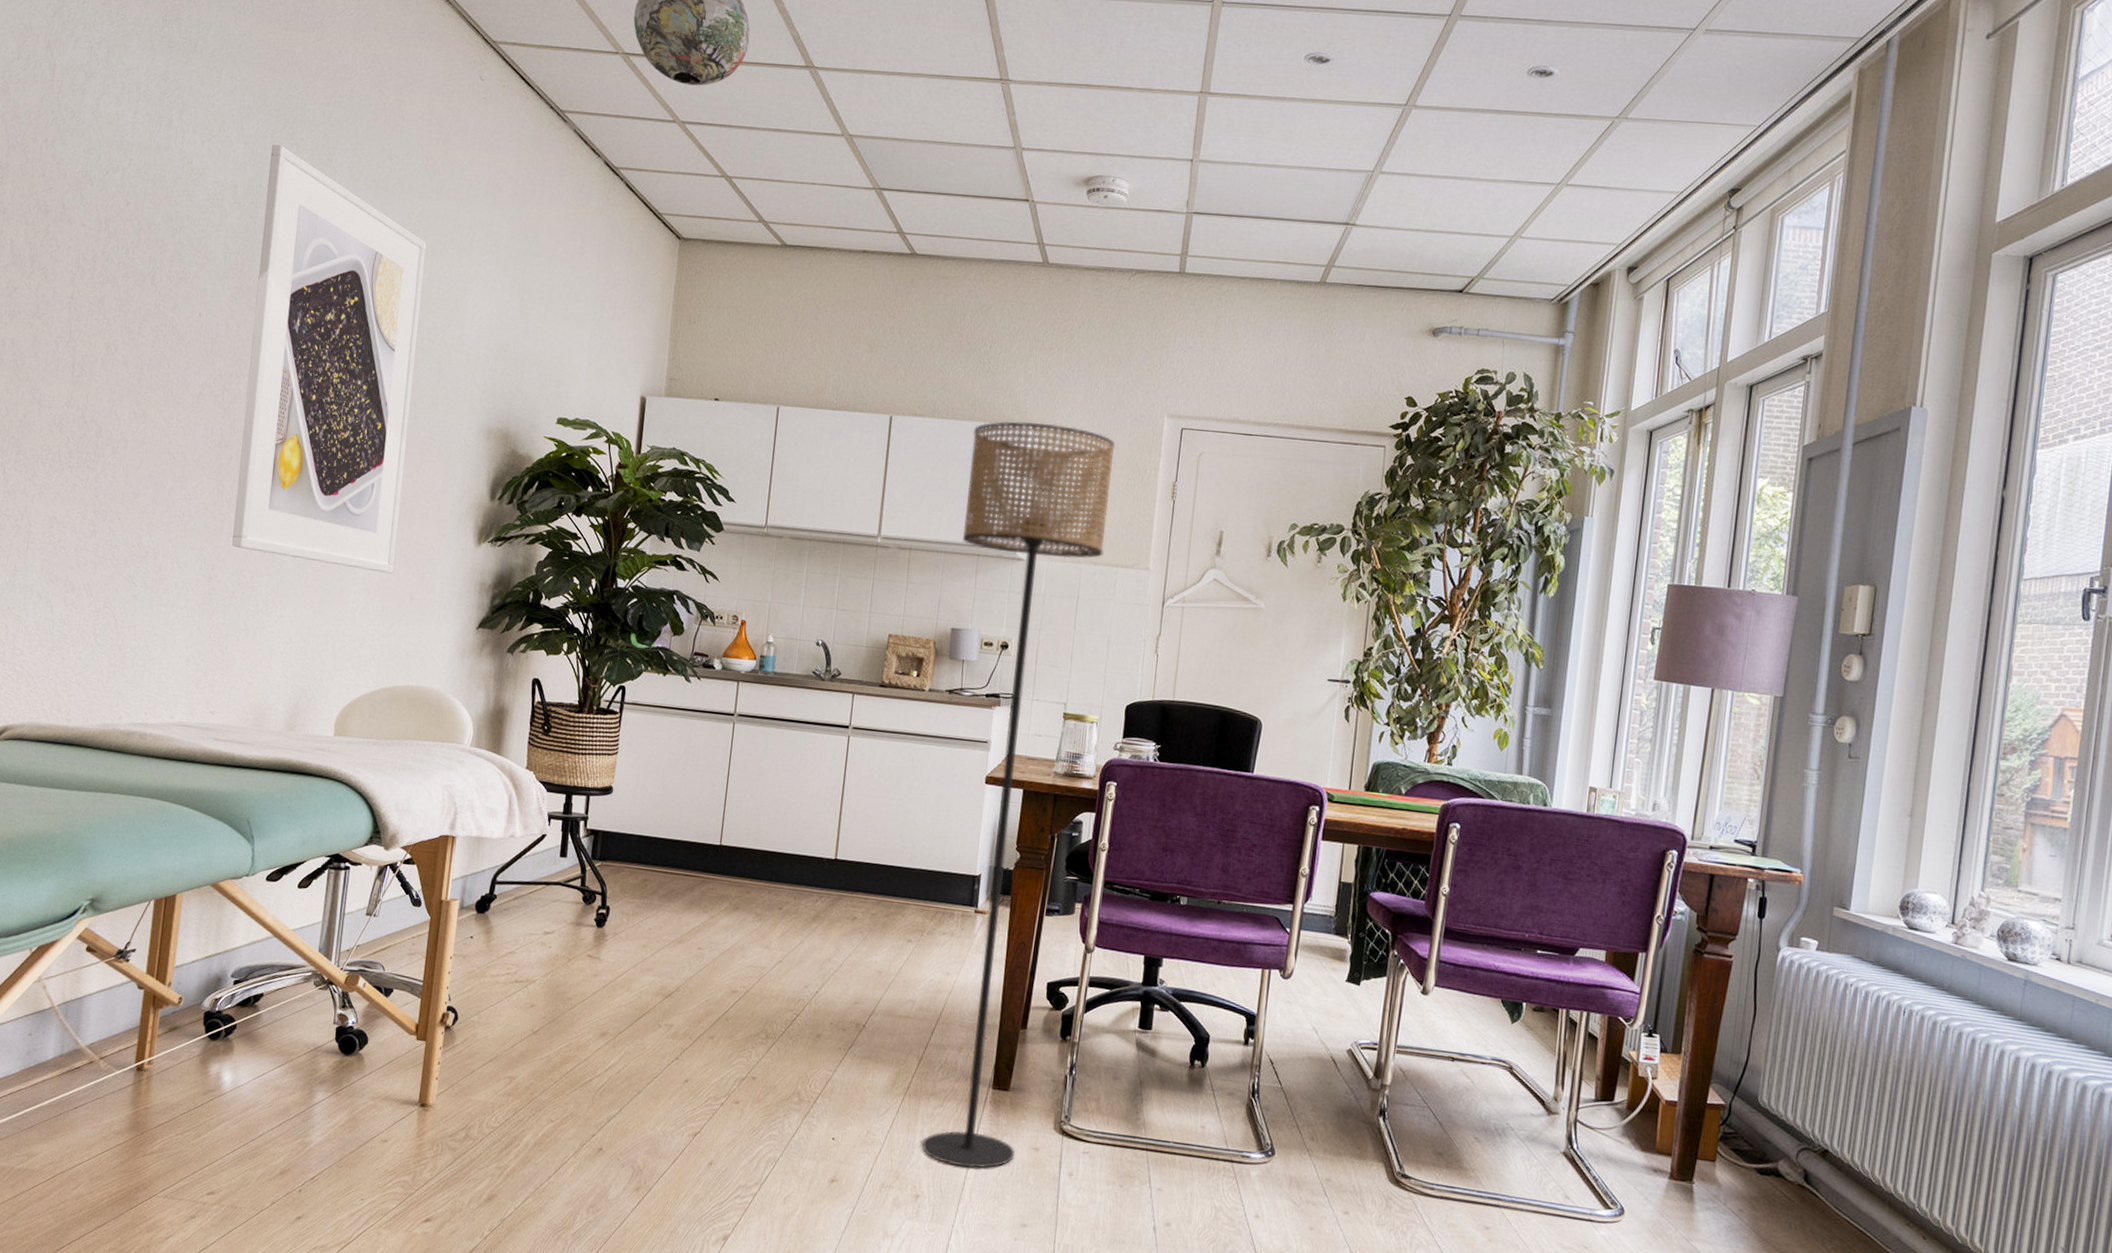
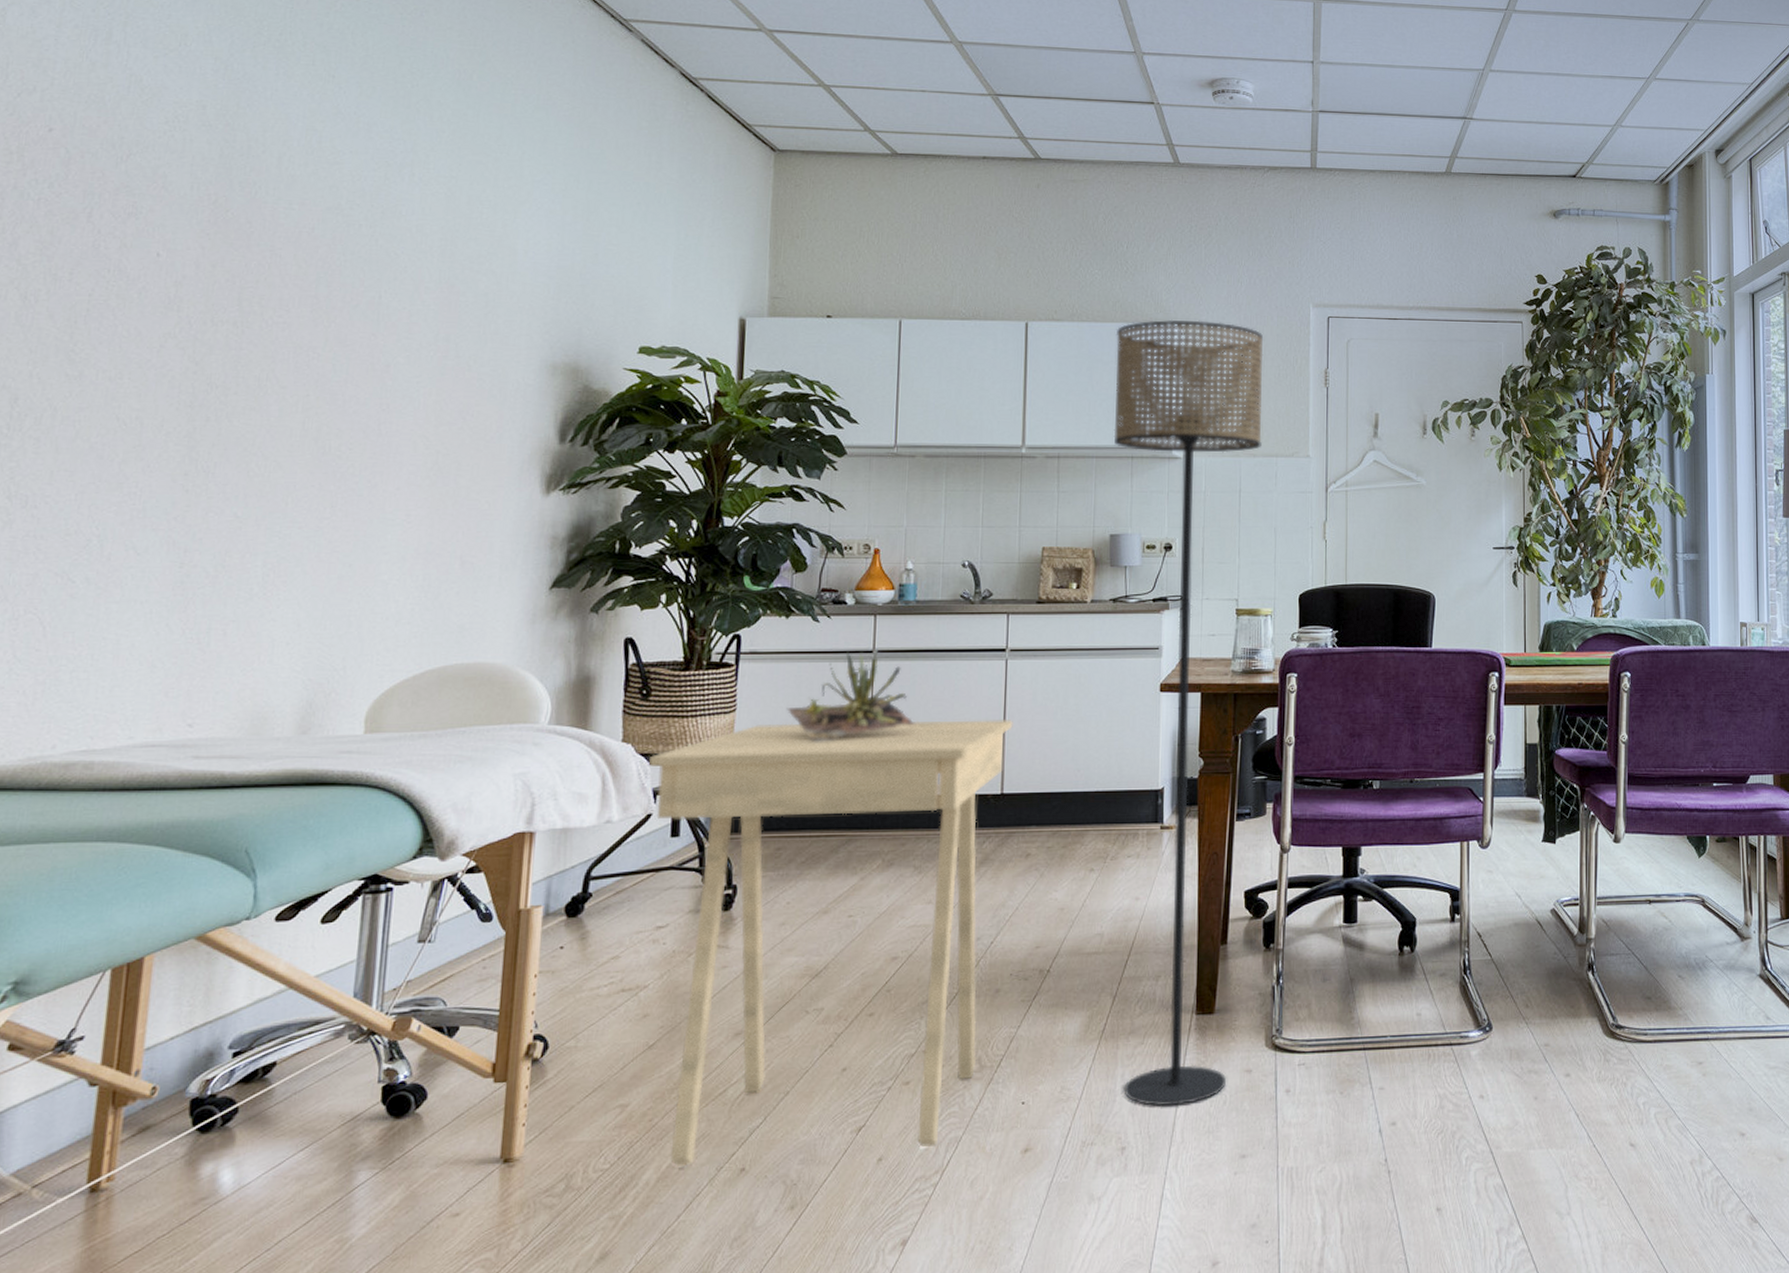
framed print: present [232,145,427,574] -> none [212,59,464,536]
side table: none [545,768,851,1163] -> present [648,720,1013,1166]
succulent plant: none [658,712,767,792] -> present [786,650,917,742]

